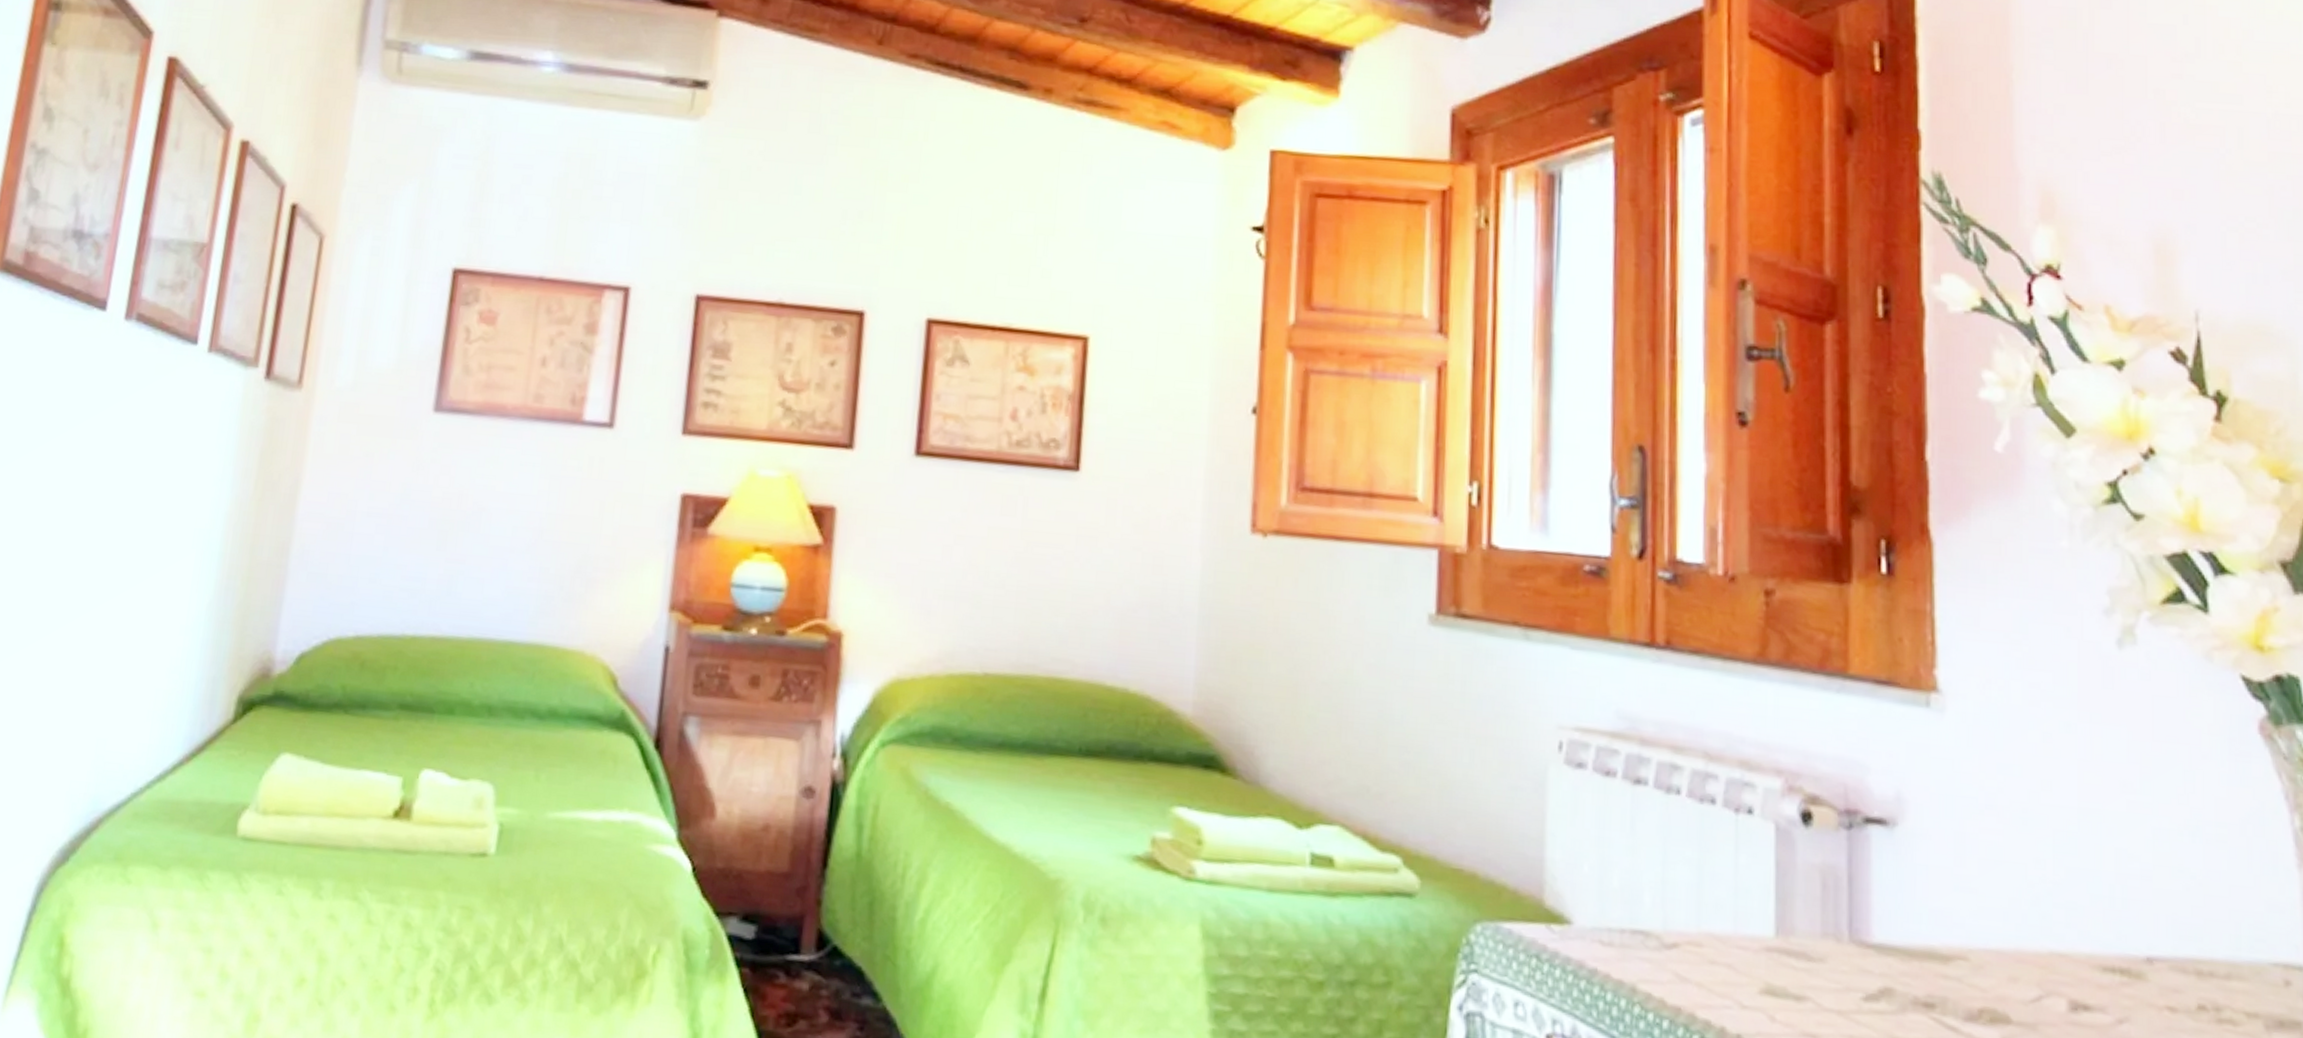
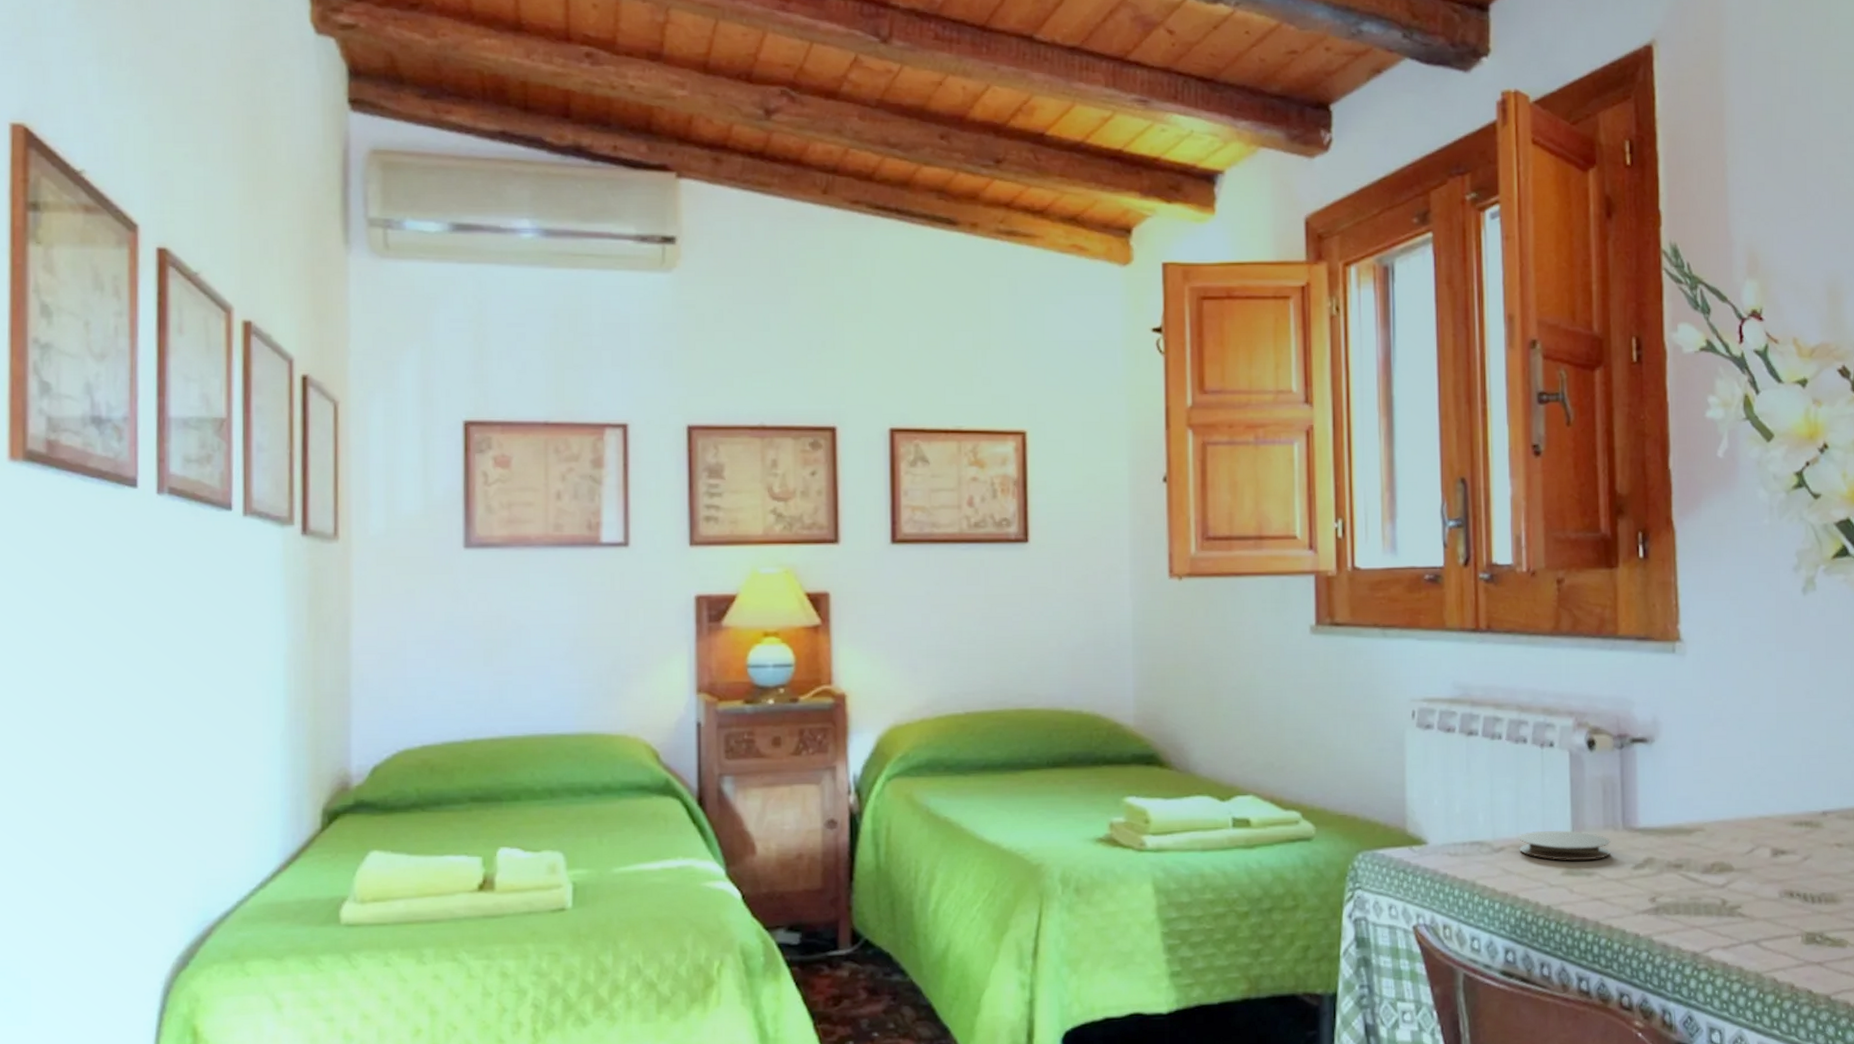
coaster: none [1699,926,1831,980] -> present [1519,830,1611,861]

